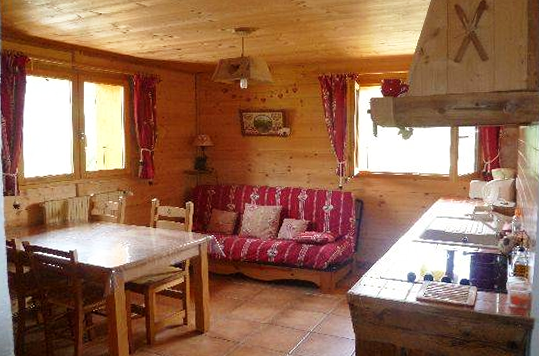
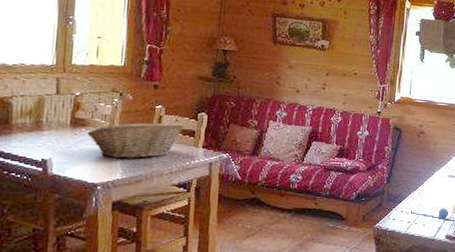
fruit basket: none [101,211,176,245] -> present [87,122,185,159]

